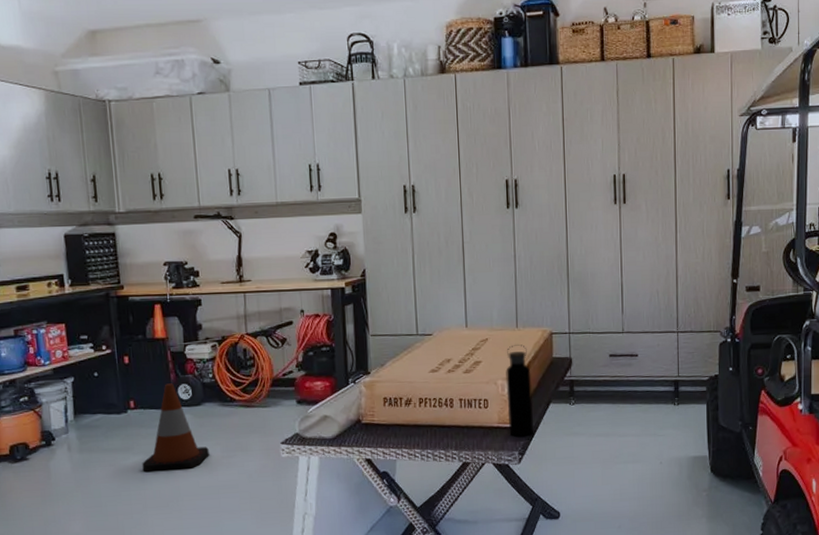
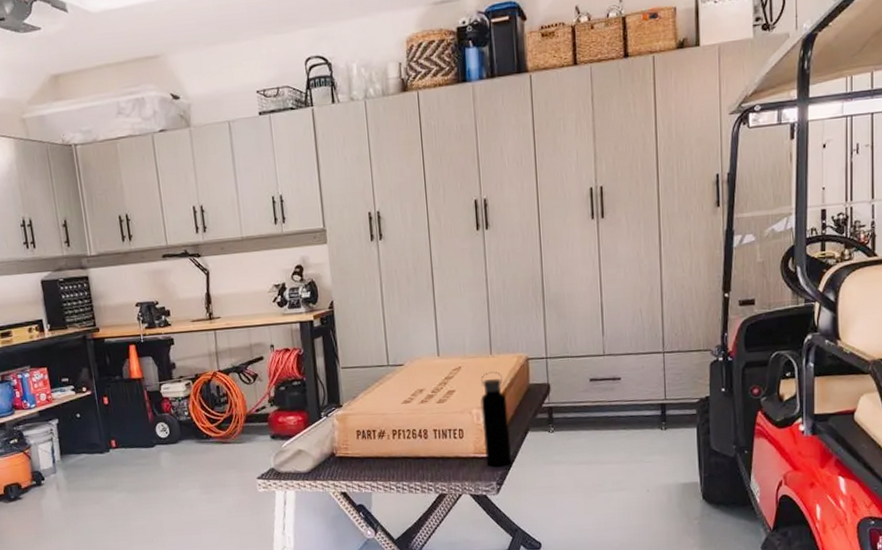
traffic cone: present [142,383,209,472] -> none [126,422,189,508]

